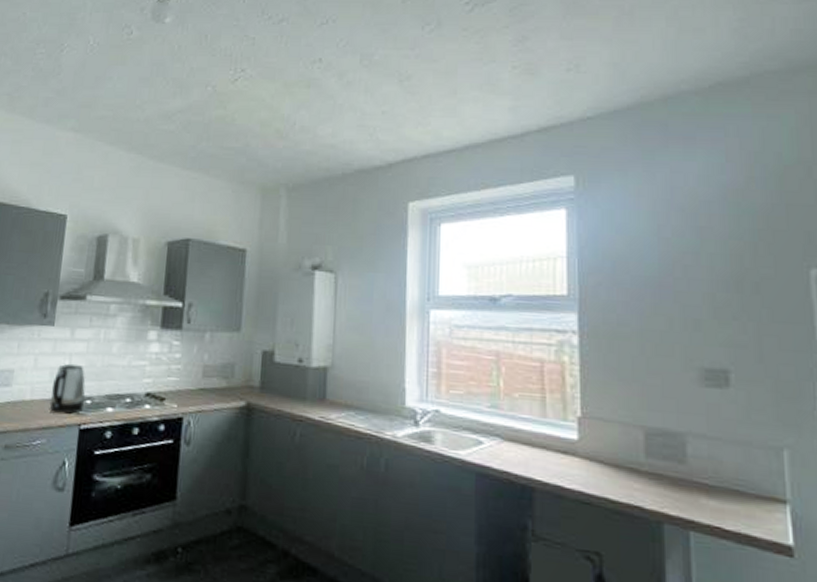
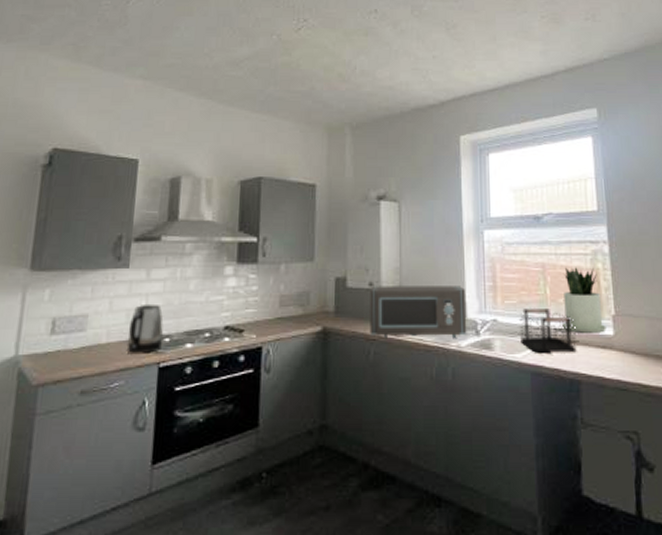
microwave: none [296,362,405,428] -> present [370,286,467,339]
dish rack: none [466,400,532,457] -> present [520,307,577,355]
planter: none [515,357,569,436] -> present [561,267,606,333]

